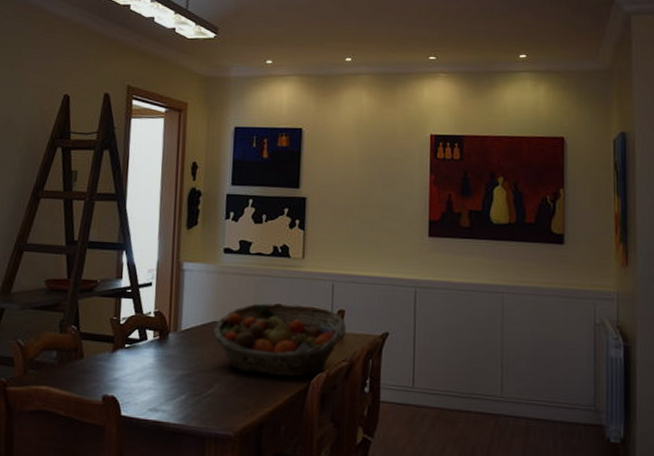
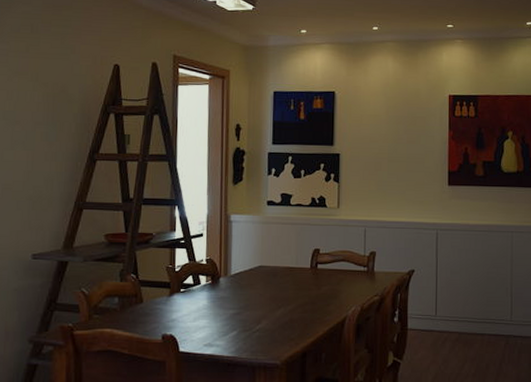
fruit basket: present [213,303,347,378] -> none [259,248,378,312]

